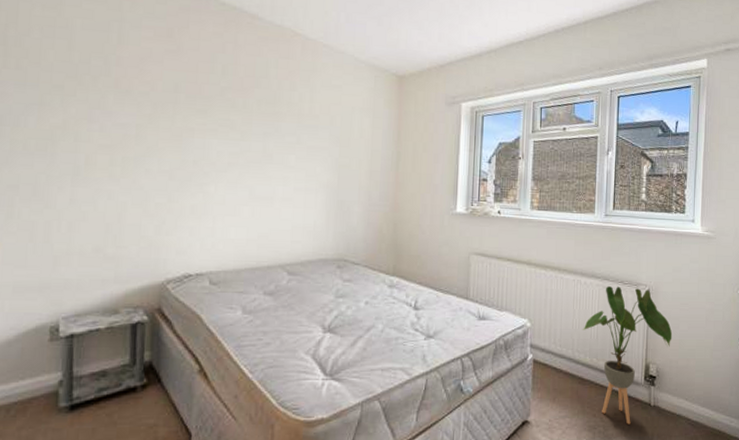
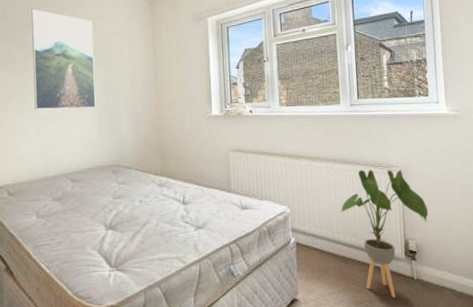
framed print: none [252,69,330,191] -> present [31,9,96,110]

